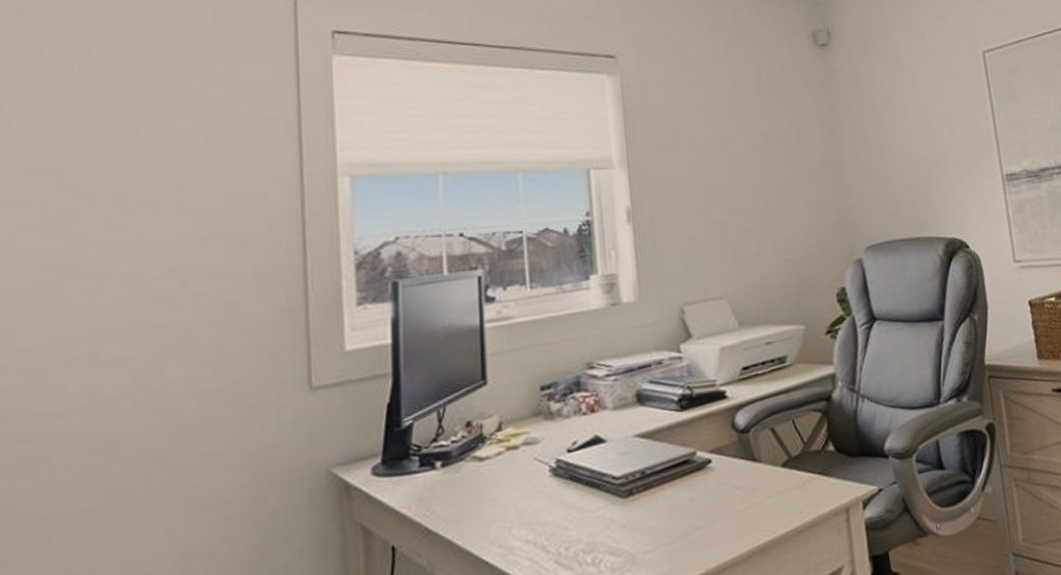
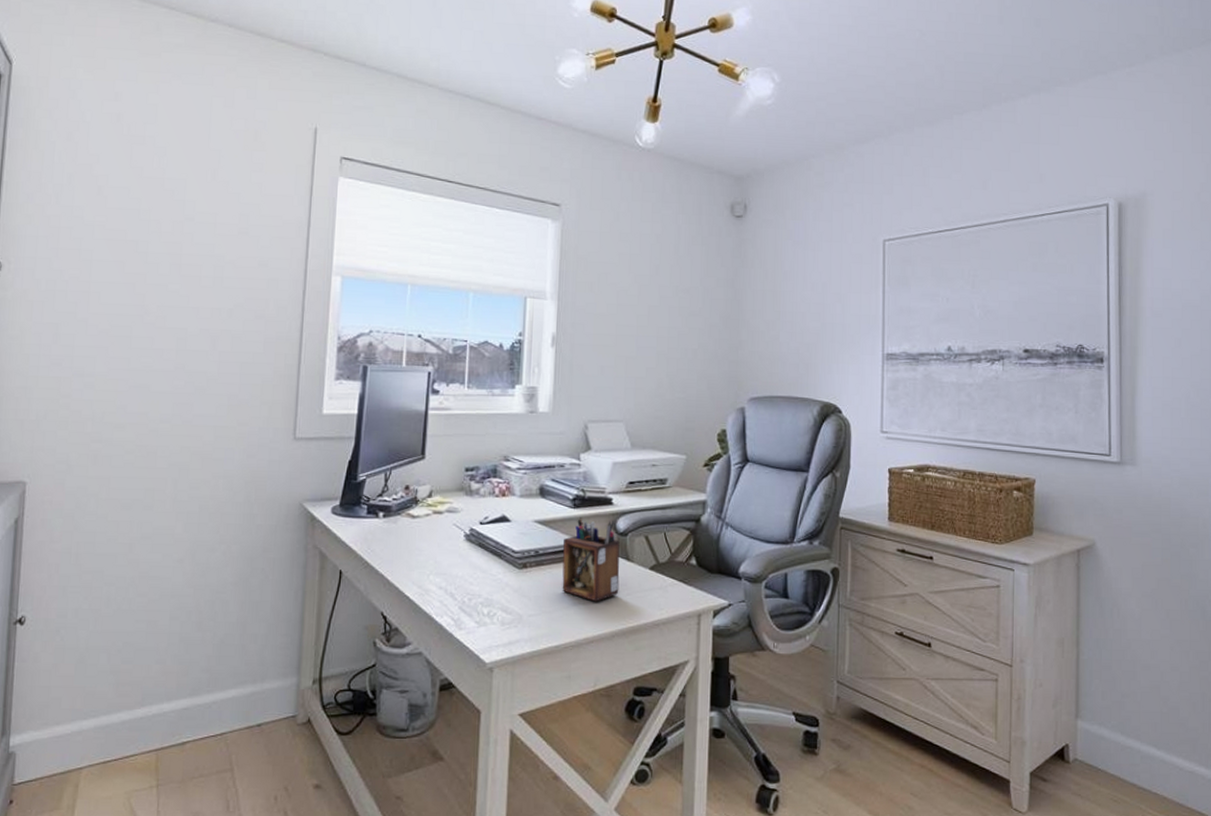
desk organizer: none [674,417,750,520] -> present [562,517,620,602]

